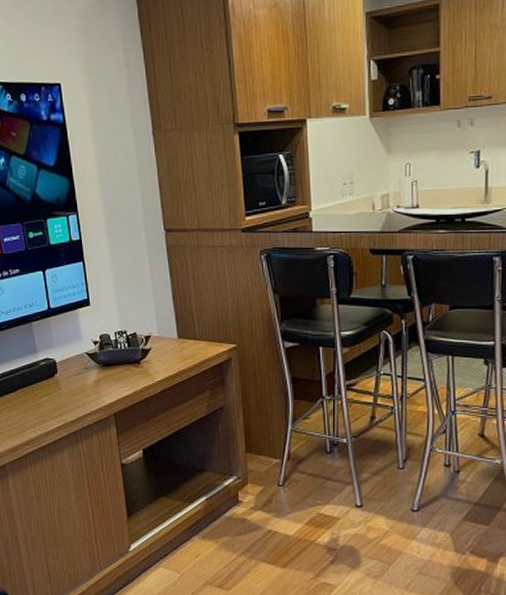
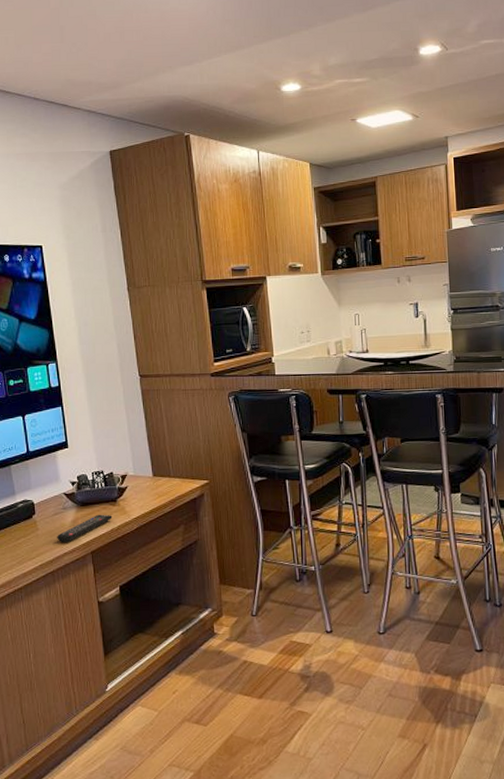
remote control: none [79,376,136,404] -> present [57,514,113,543]

